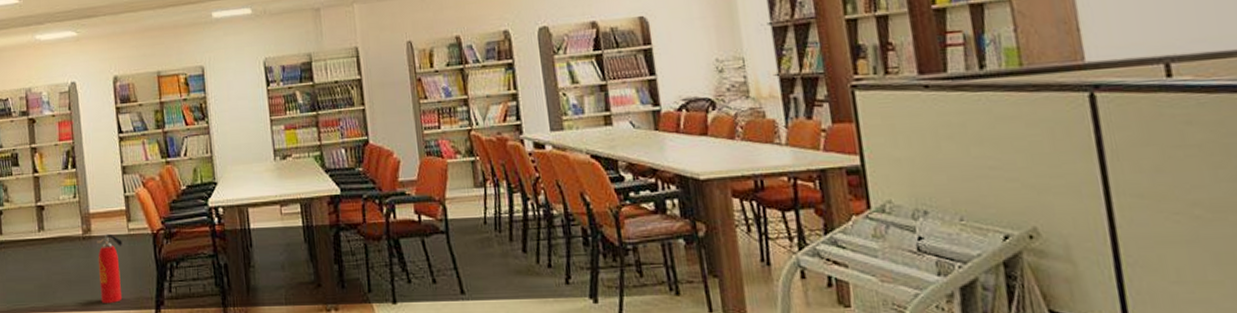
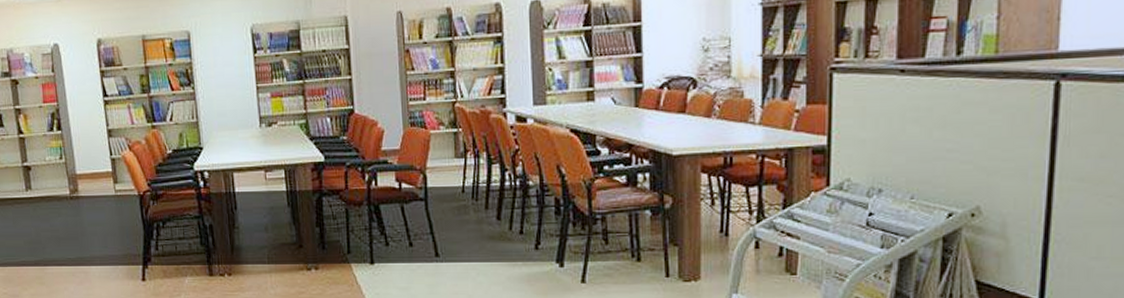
fire extinguisher: present [97,233,122,304] -> none [84,194,110,260]

